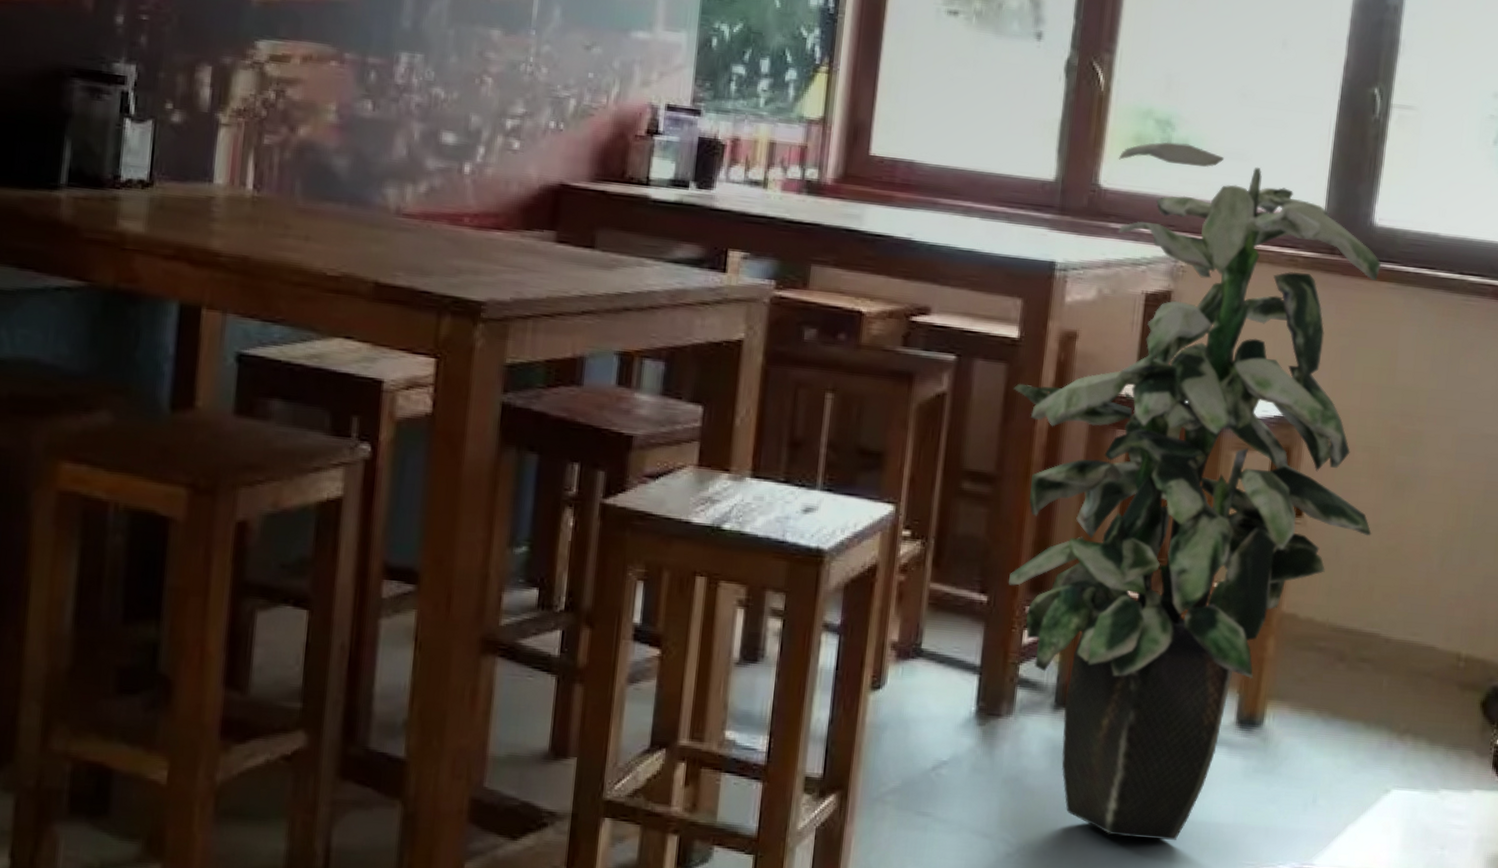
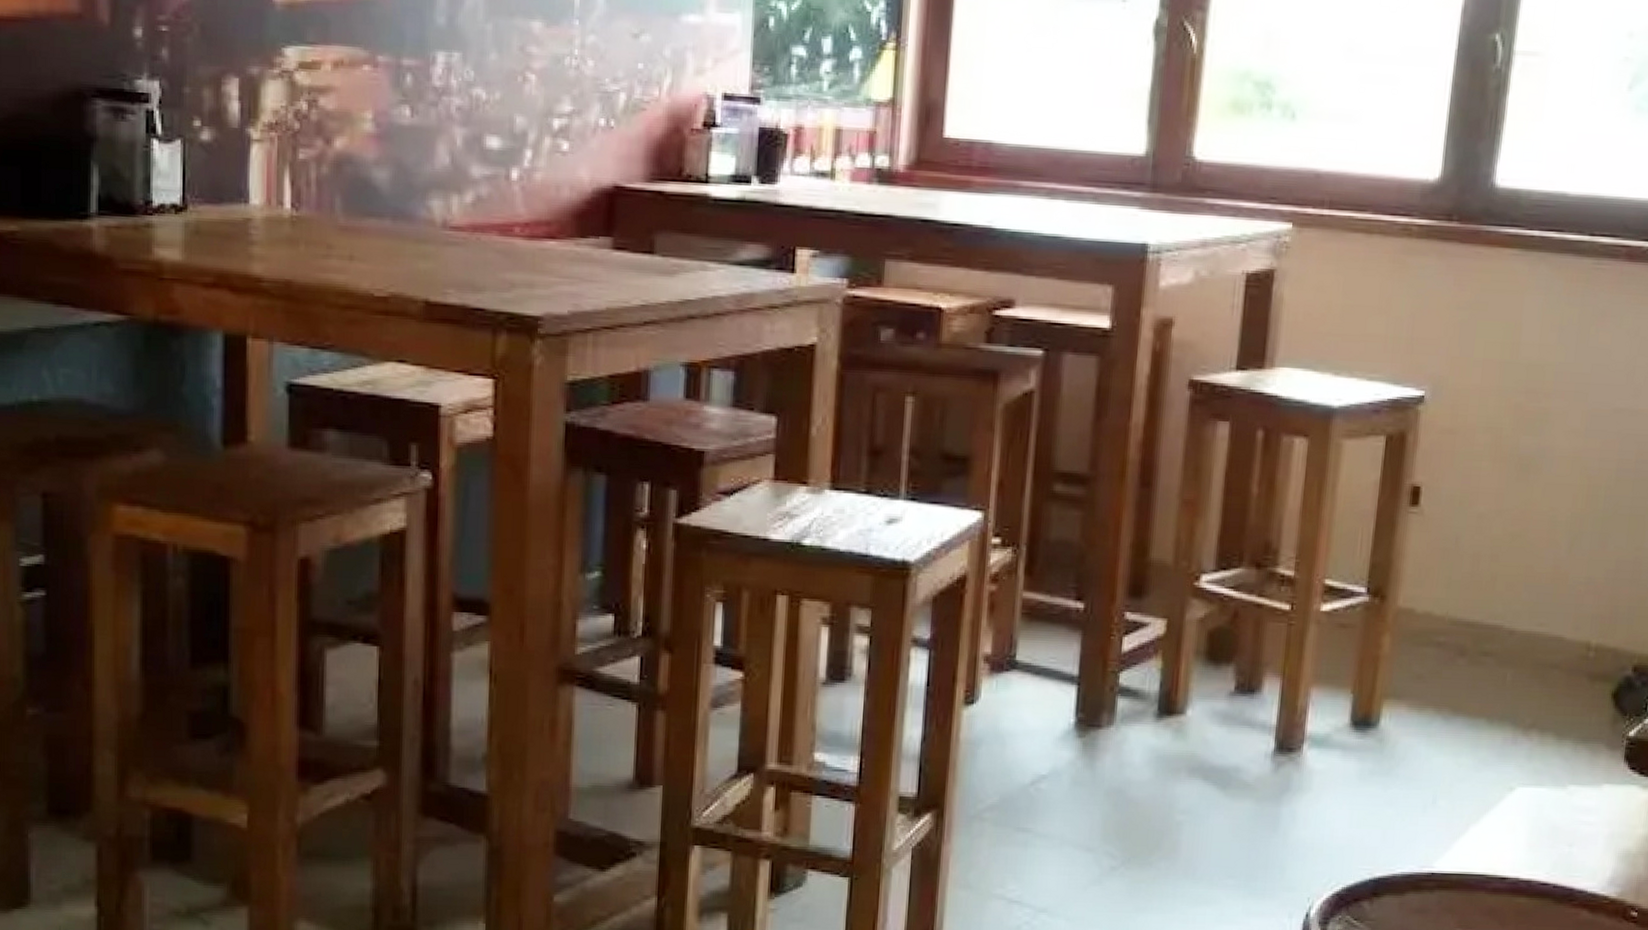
indoor plant: present [1008,142,1381,840] -> none [1105,106,1503,847]

